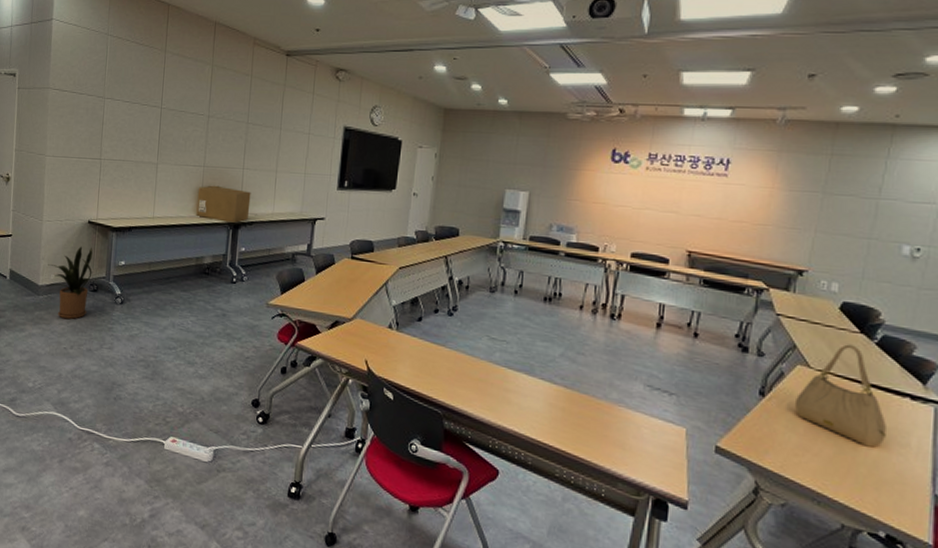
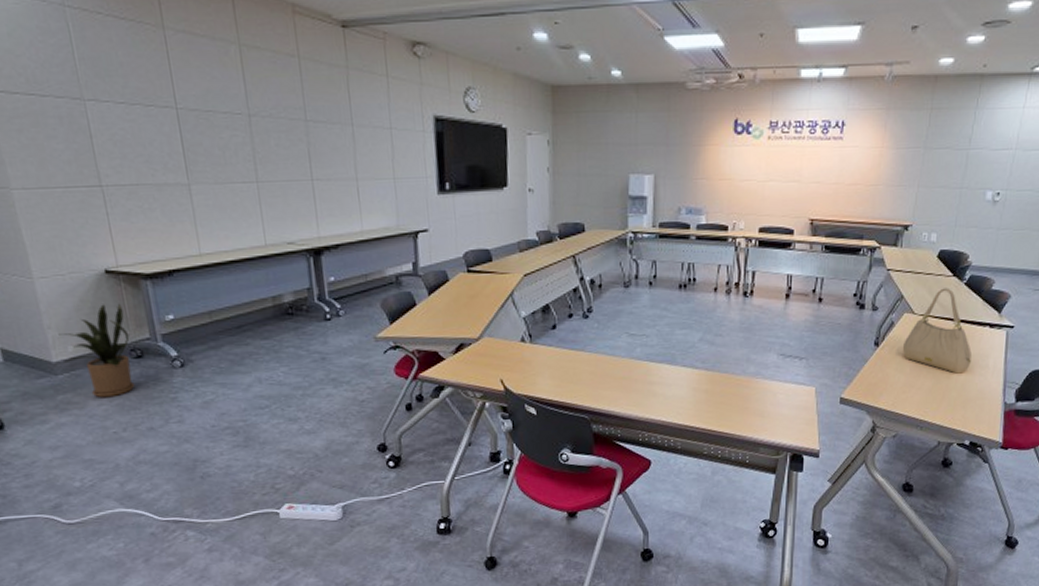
box: present [196,185,251,223] -> none [255,204,331,249]

